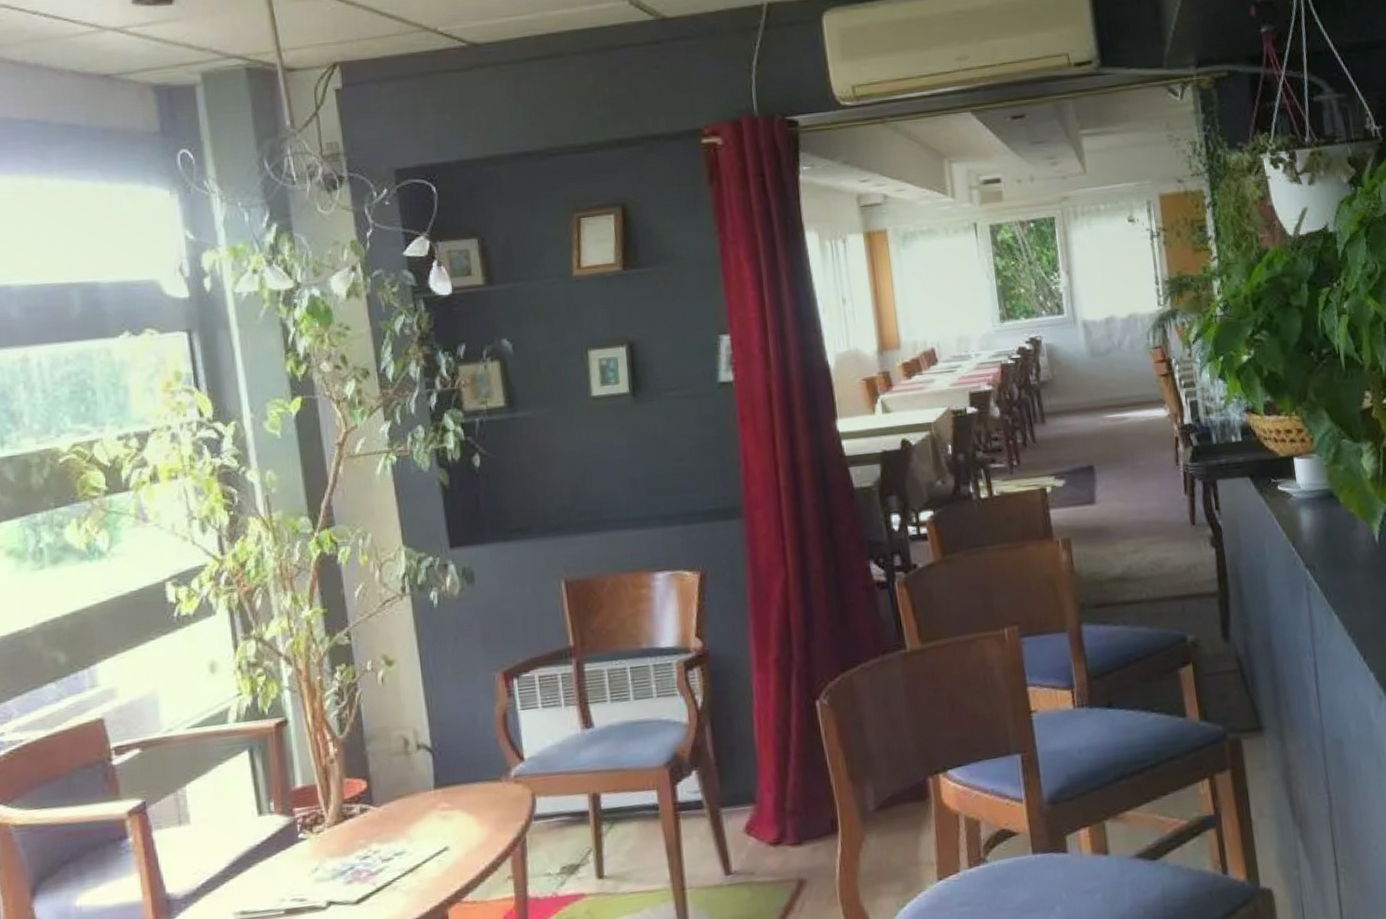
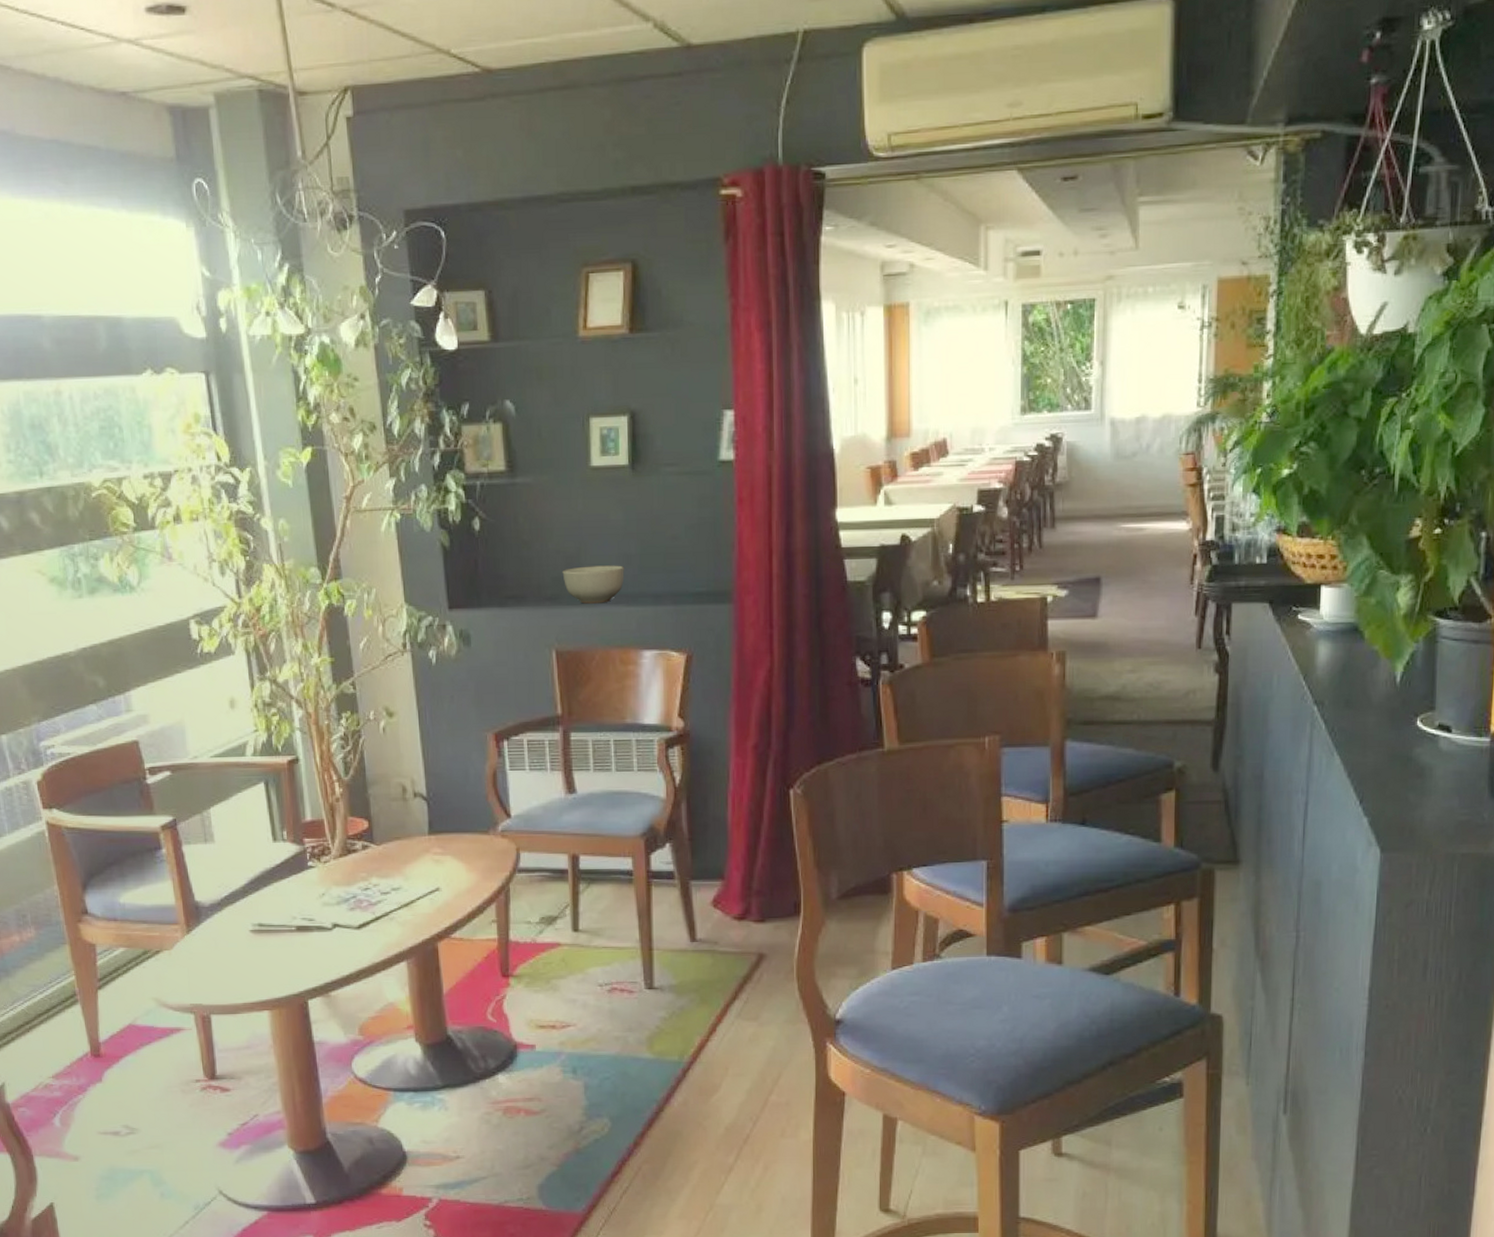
bowl: none [567,490,632,531] -> present [562,565,625,604]

